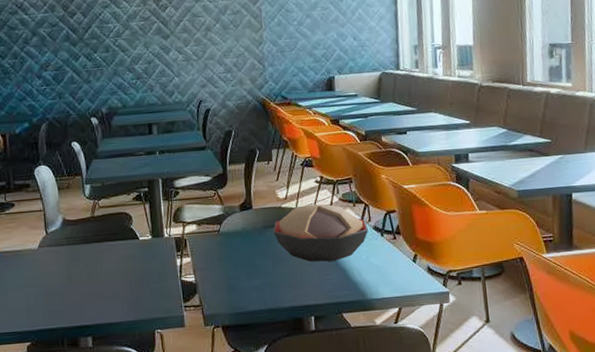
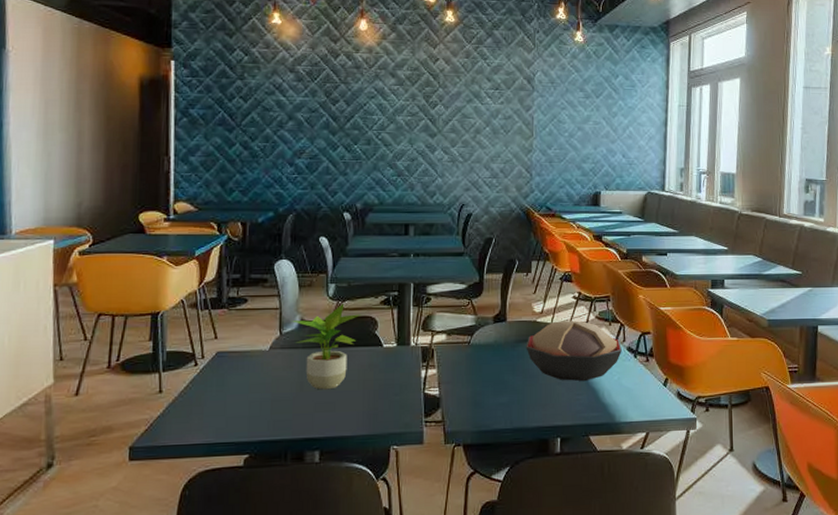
potted plant: none [55,201,118,282] -> present [292,303,363,390]

